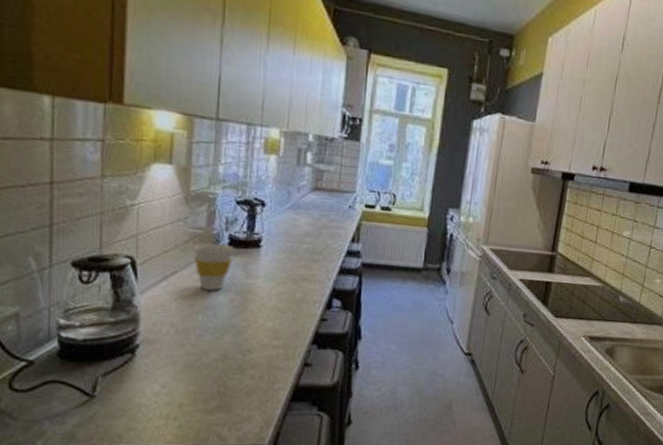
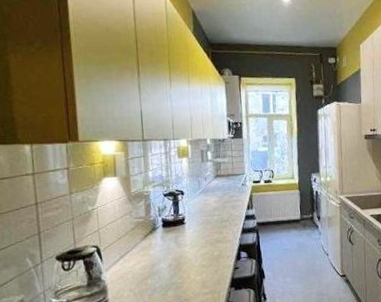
cup: present [193,243,234,291] -> none [138,226,167,261]

